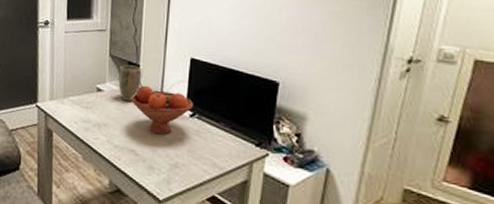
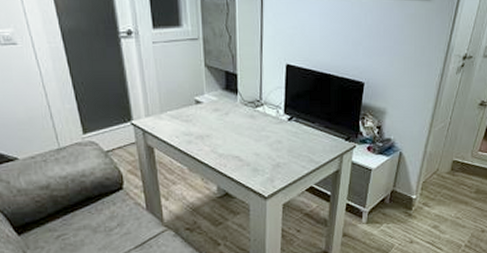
plant pot: present [118,65,142,101] -> none [216,75,240,111]
fruit bowl: present [131,85,194,135] -> none [231,94,291,140]

